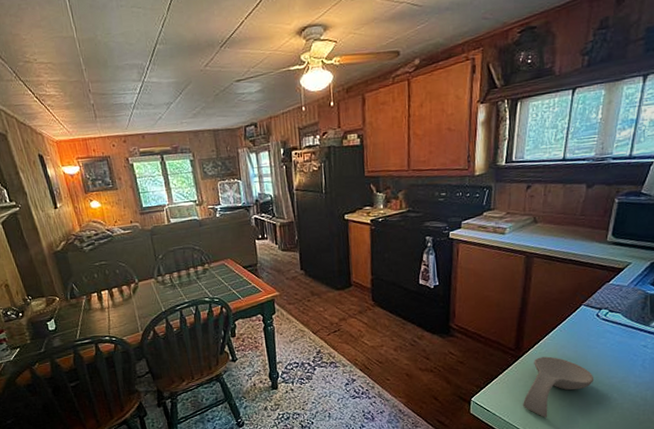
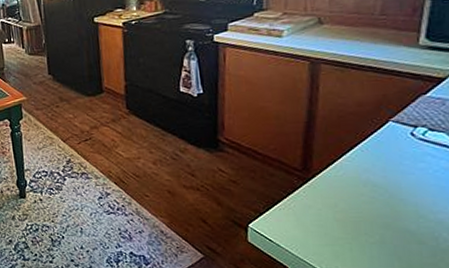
spoon rest: present [523,356,594,418] -> none [316,181,413,255]

